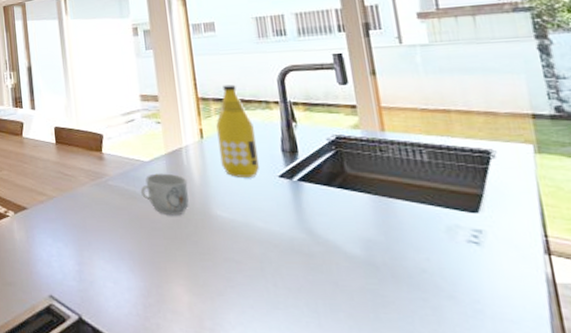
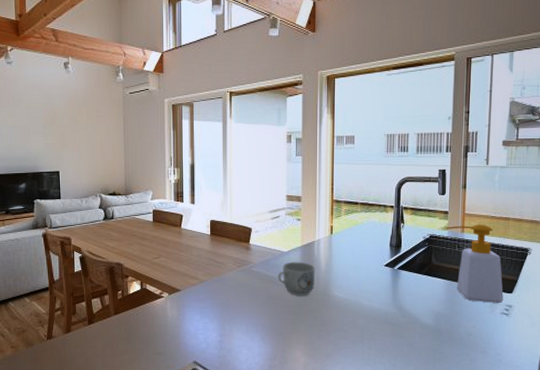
bottle: present [216,84,259,177] -> none [343,190,372,266]
soap bottle: none [357,119,466,227] -> present [446,224,504,303]

